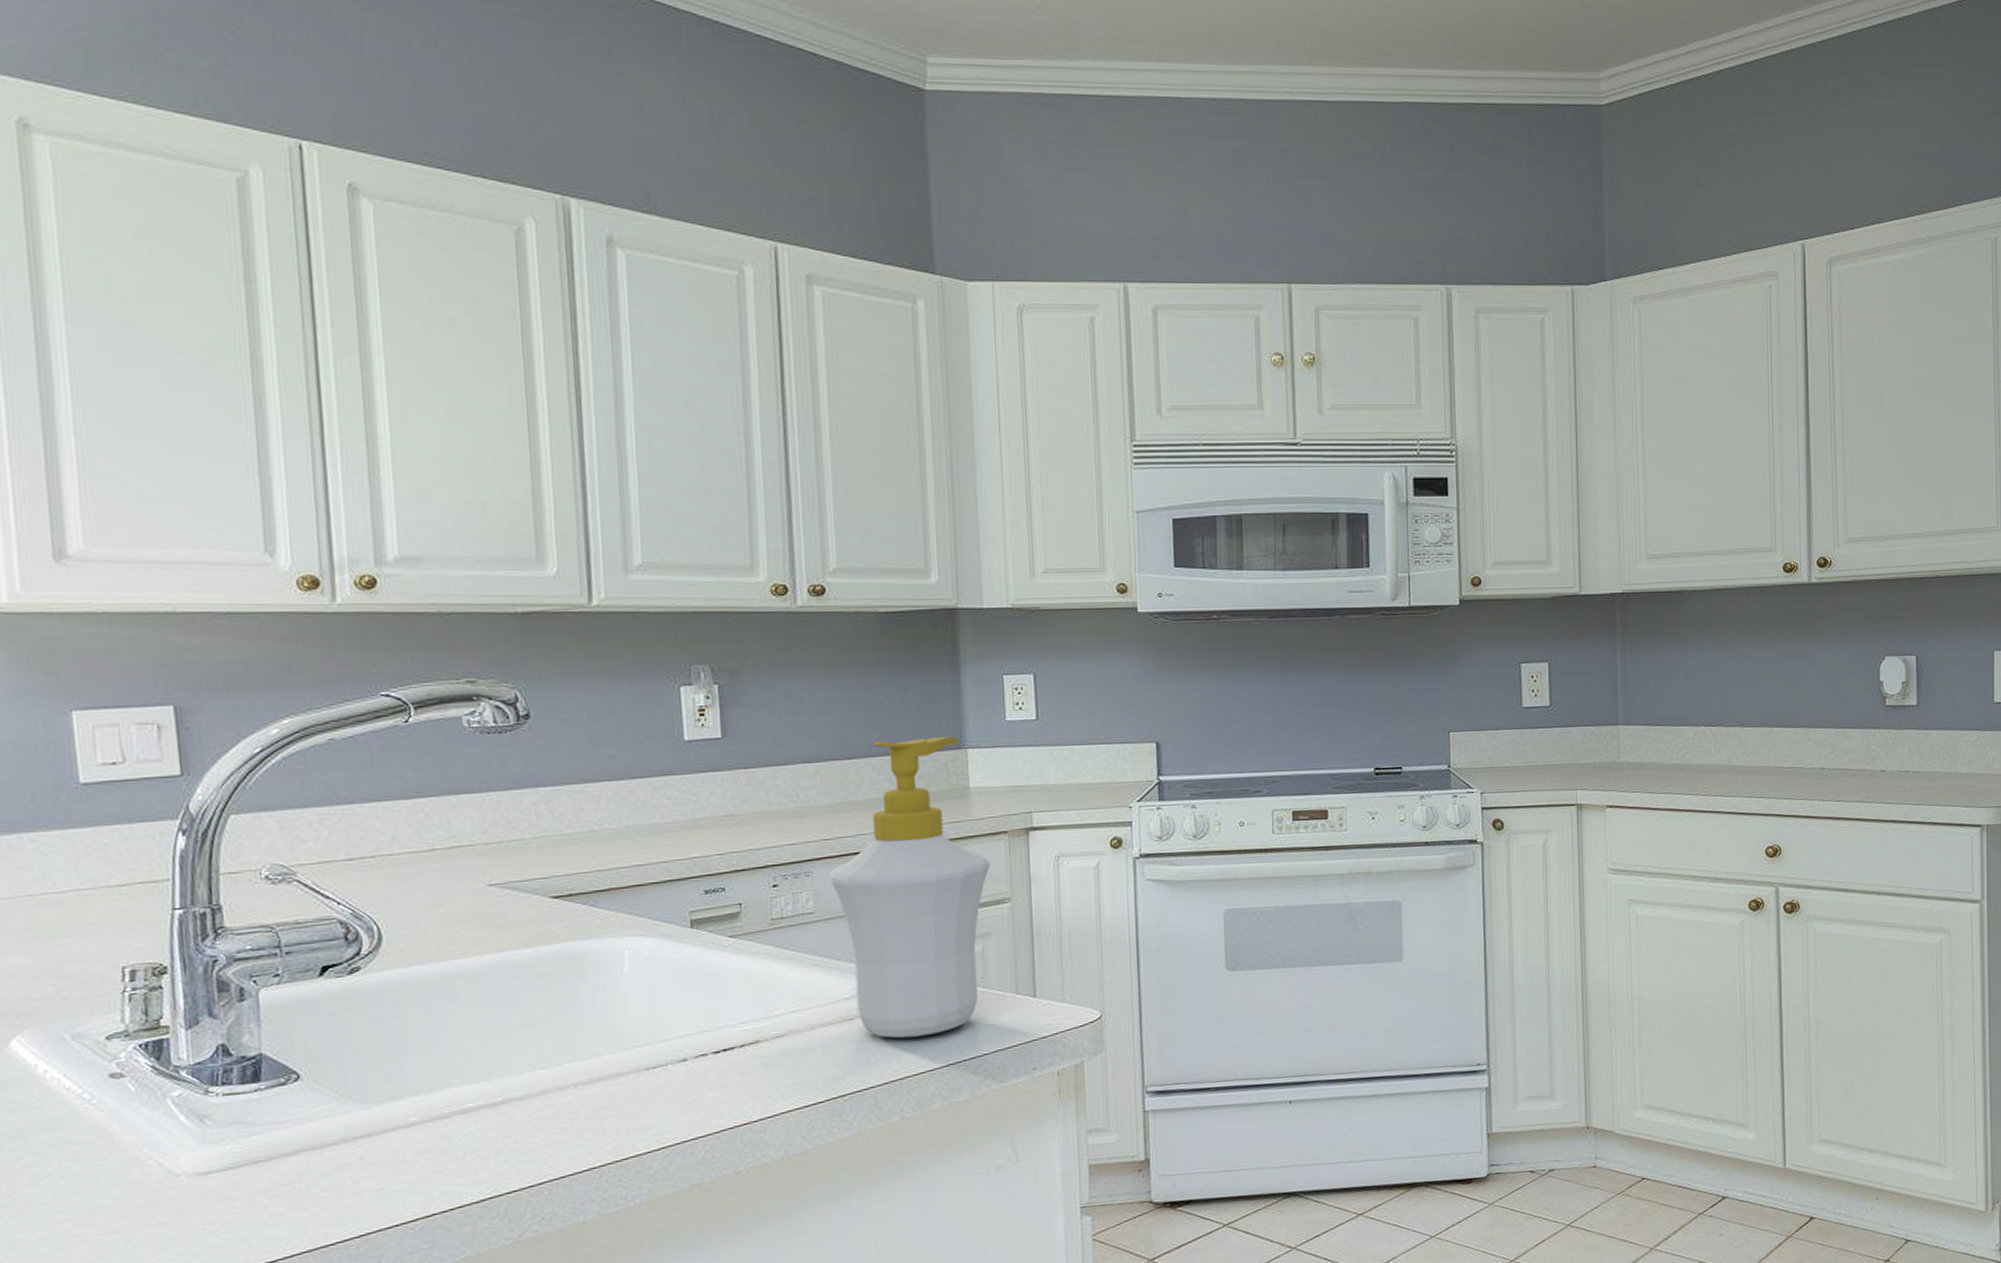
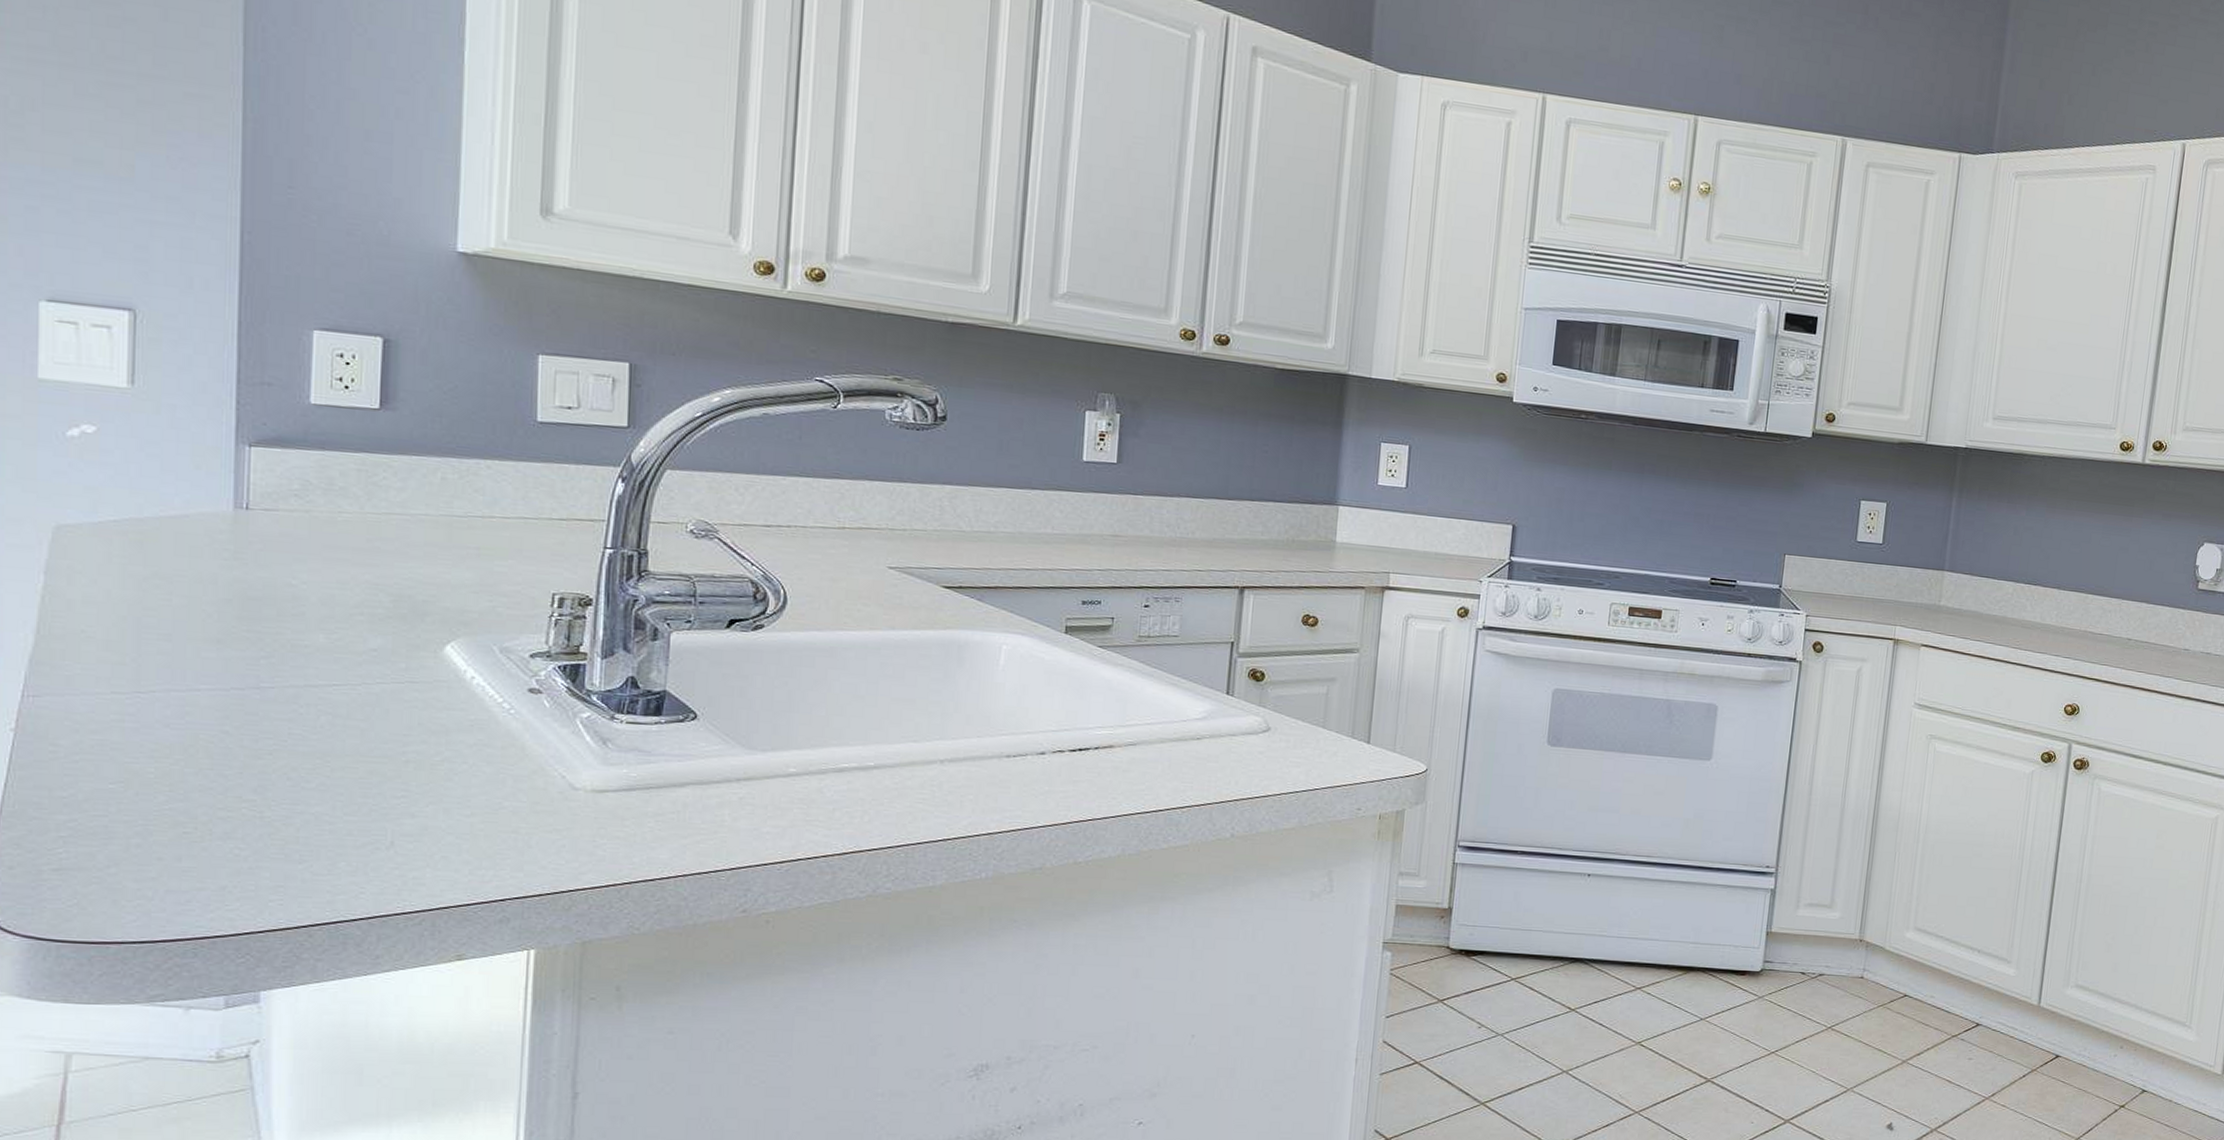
soap bottle: present [829,736,991,1039] -> none [1197,487,1346,764]

